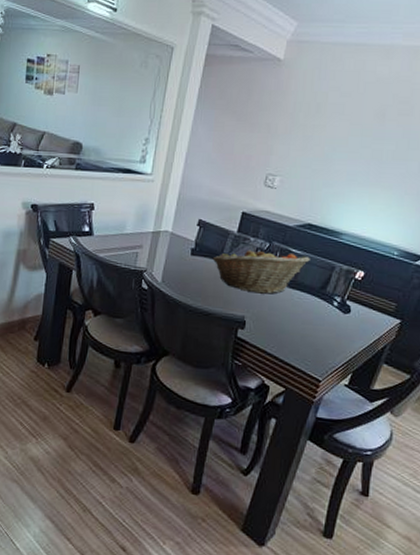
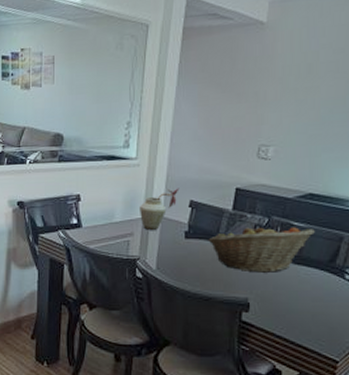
vase: none [149,206,190,244] -> present [138,188,180,230]

